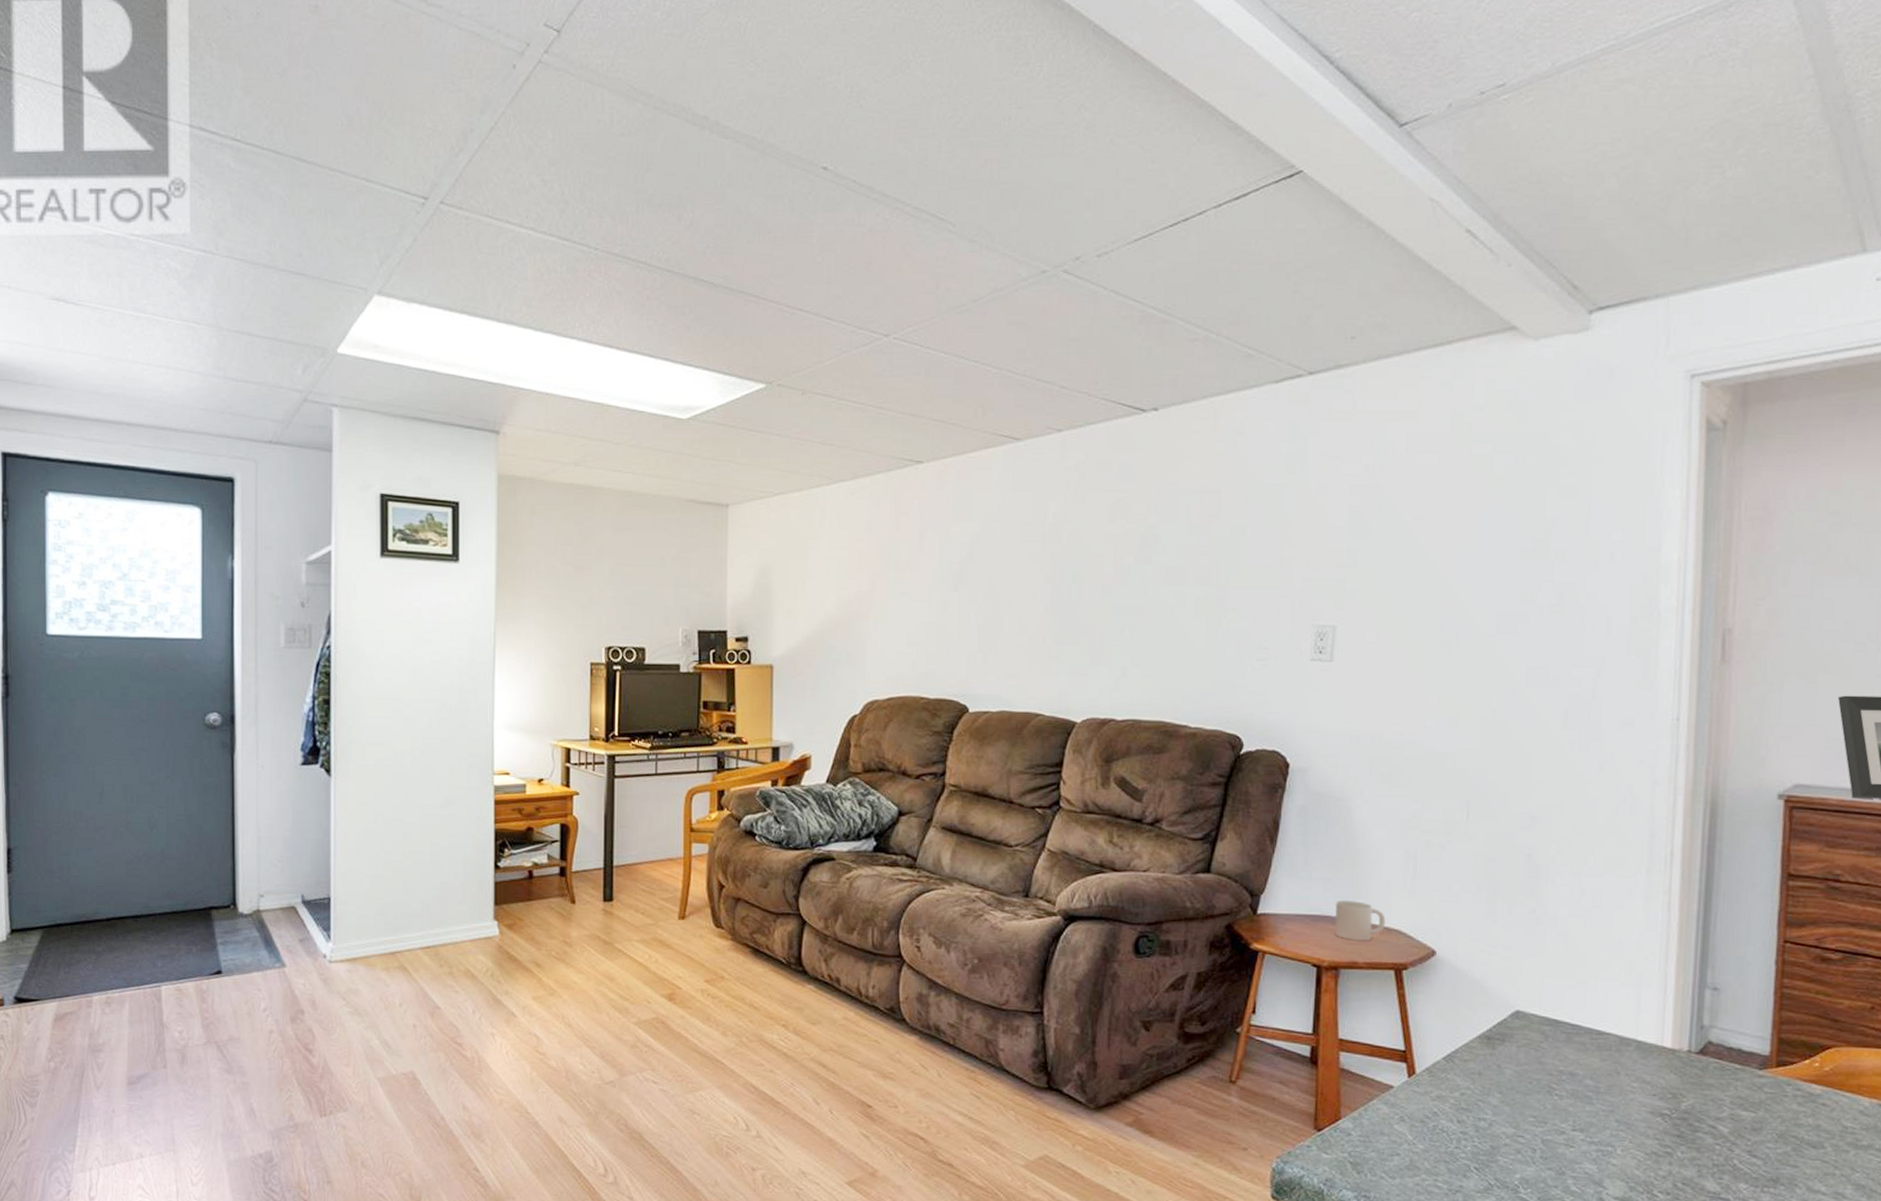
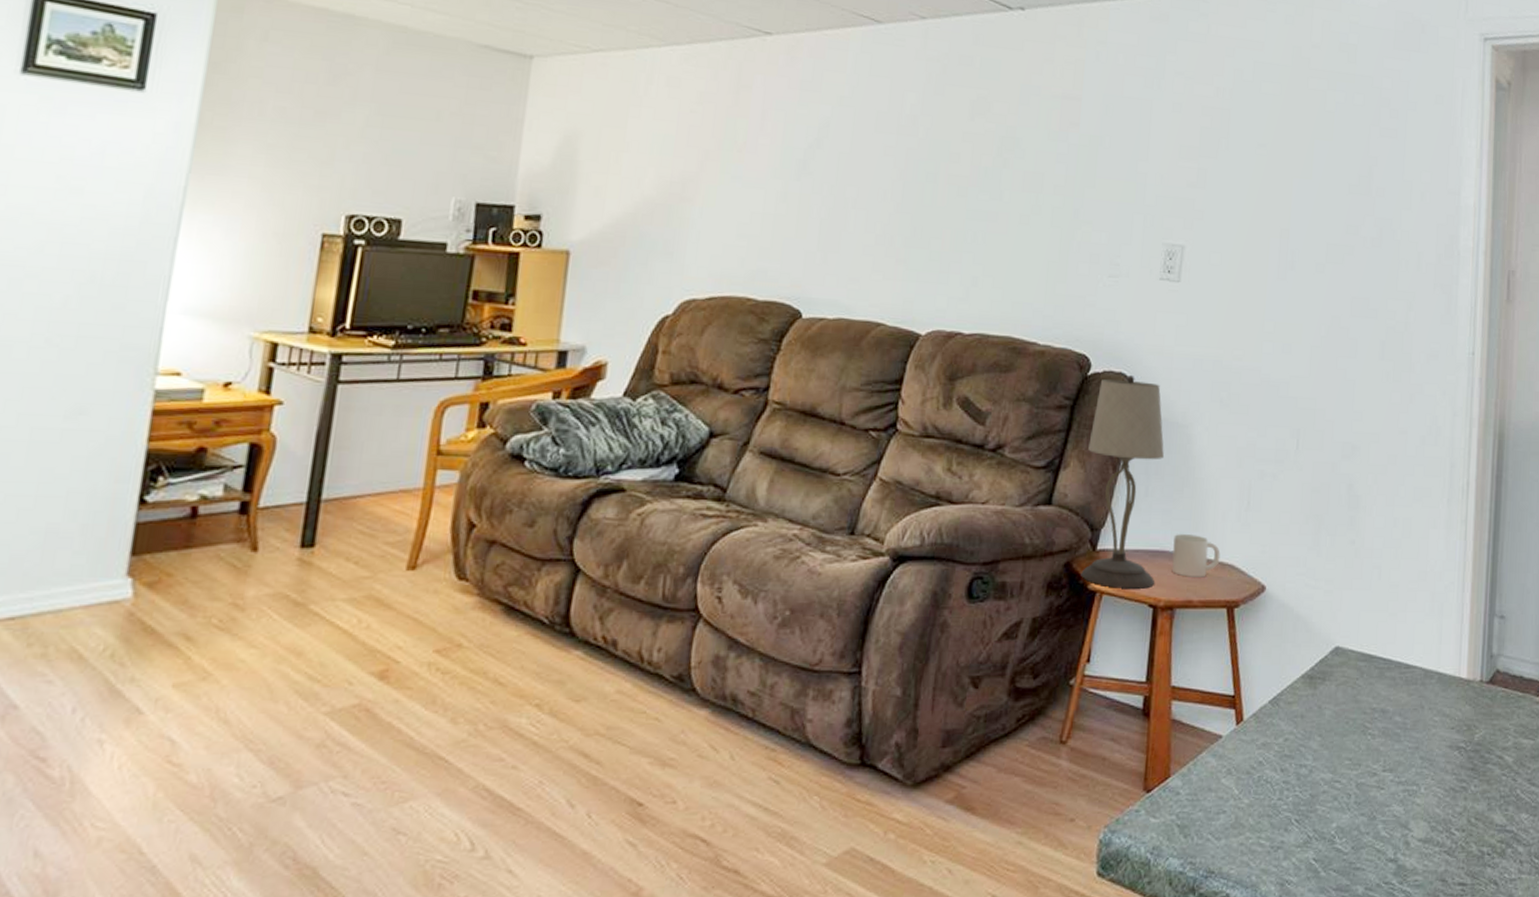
table lamp: none [1242,752,1323,950] -> present [1081,374,1165,589]

